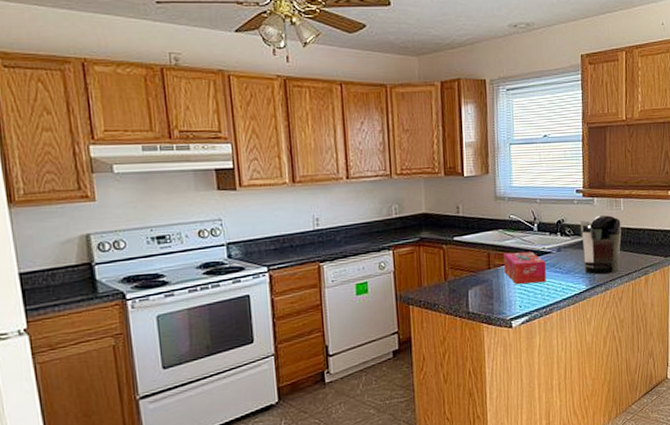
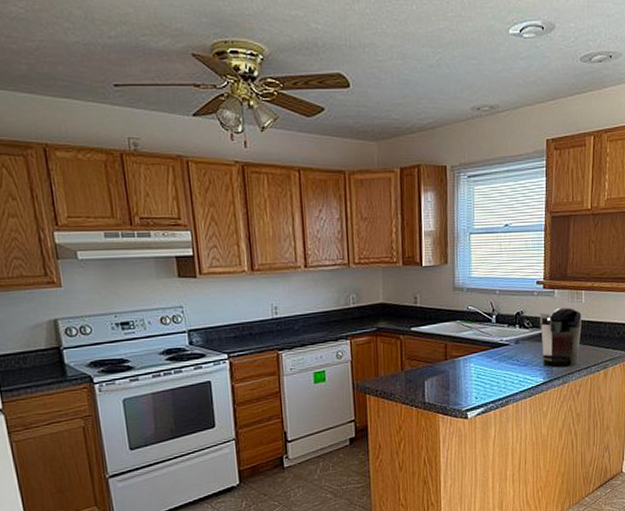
tissue box: present [503,252,547,284] -> none [461,343,504,376]

